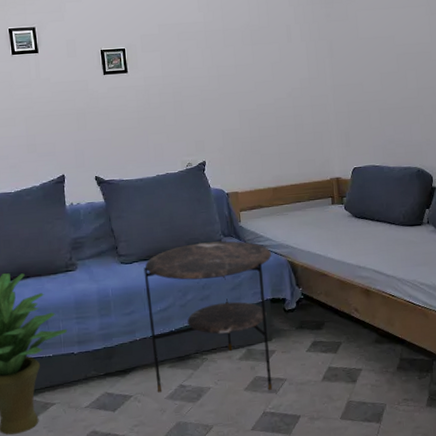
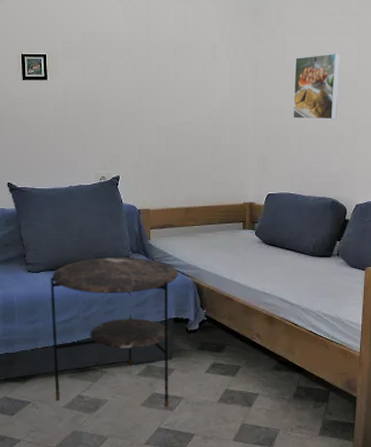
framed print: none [368,25,415,93] -> present [293,53,341,120]

